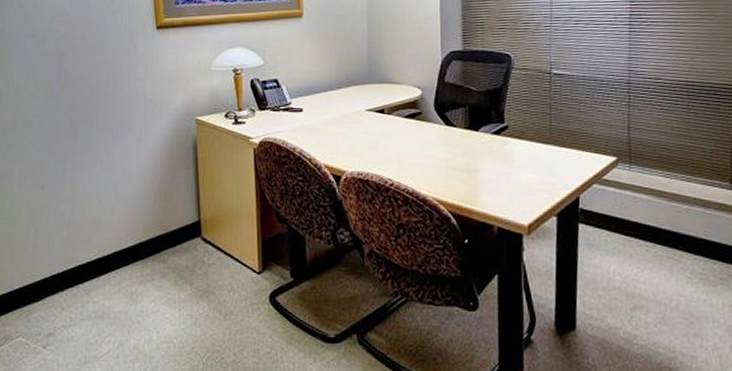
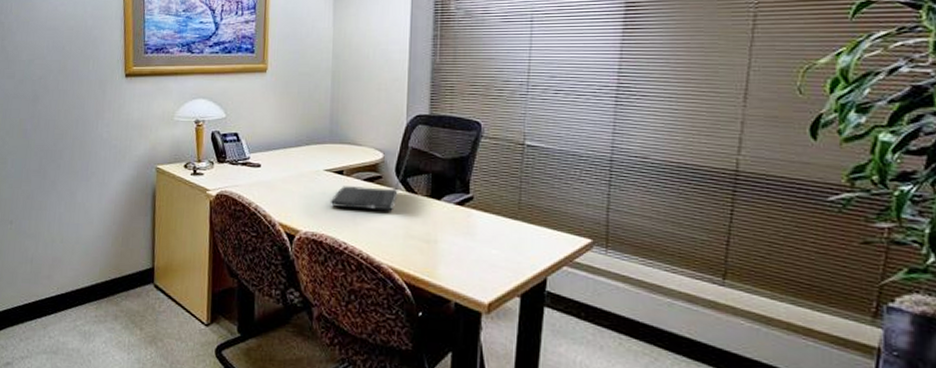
laptop computer: none [373,75,449,146] -> present [330,140,413,211]

